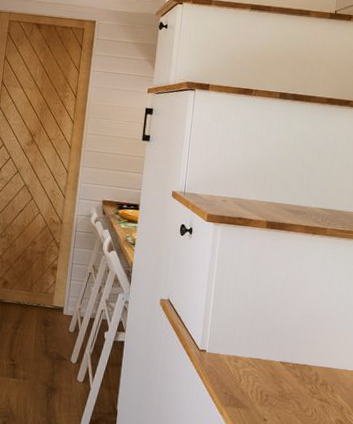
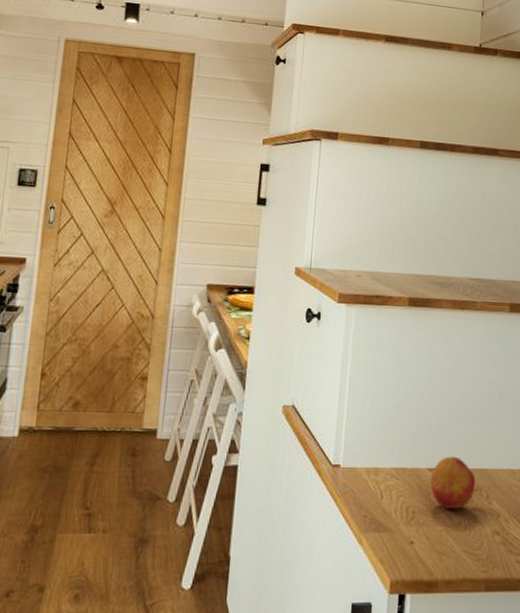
fruit: none [281,354,322,398] -> present [430,456,475,508]

